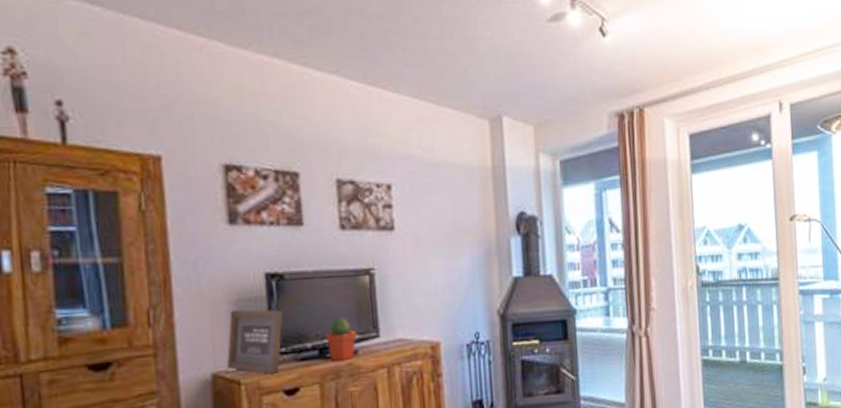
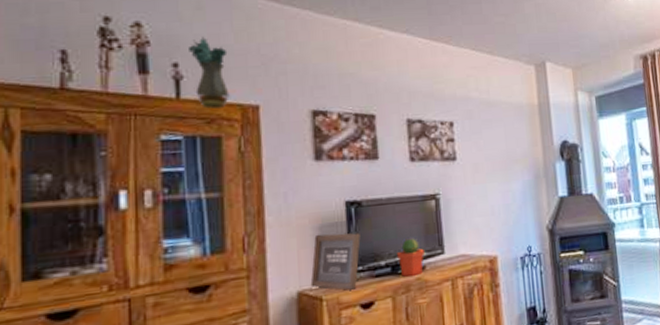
vase: none [74,69,126,159] -> present [189,36,230,110]

